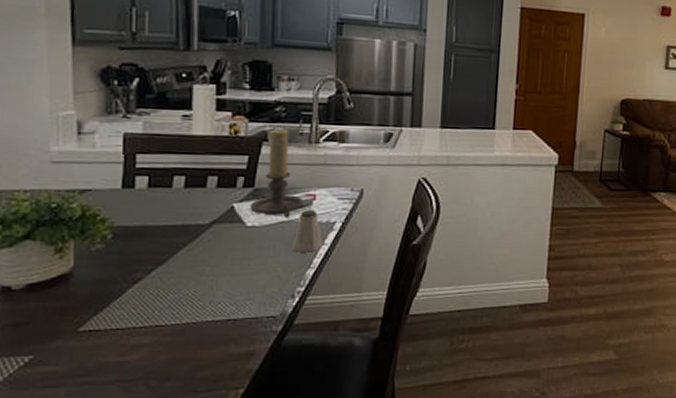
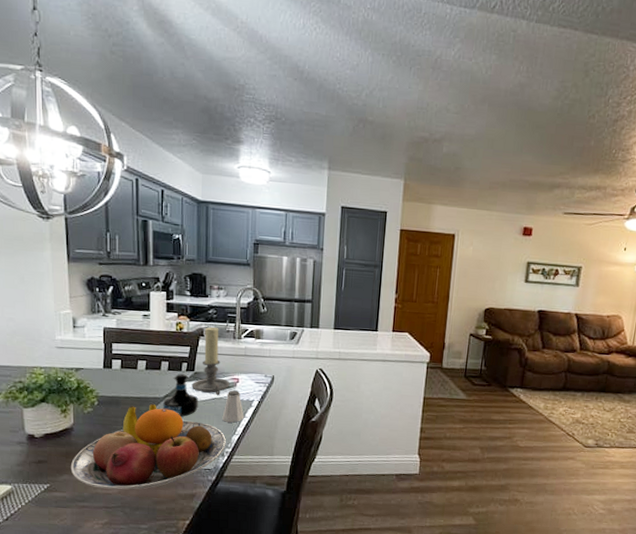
fruit bowl: none [67,232,297,355] -> present [70,403,226,489]
tequila bottle: none [209,191,259,248] -> present [163,373,198,417]

